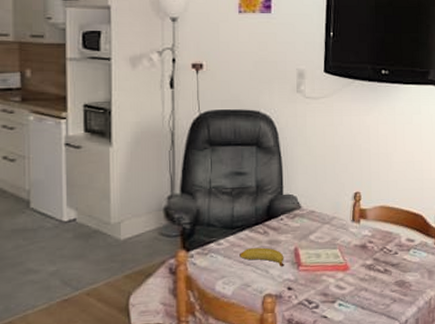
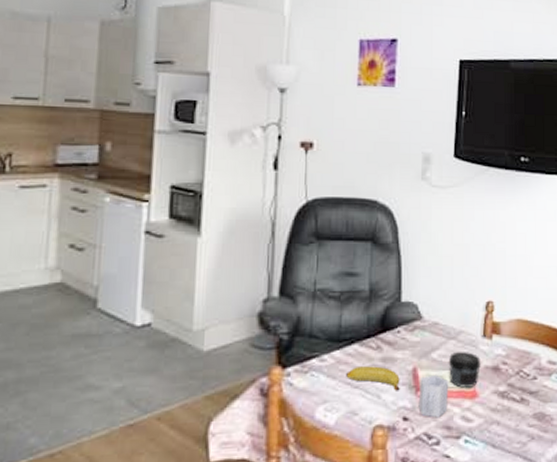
cup: none [300,252,325,287] -> present [418,374,449,418]
jar: none [323,234,351,263] -> present [448,352,481,388]

